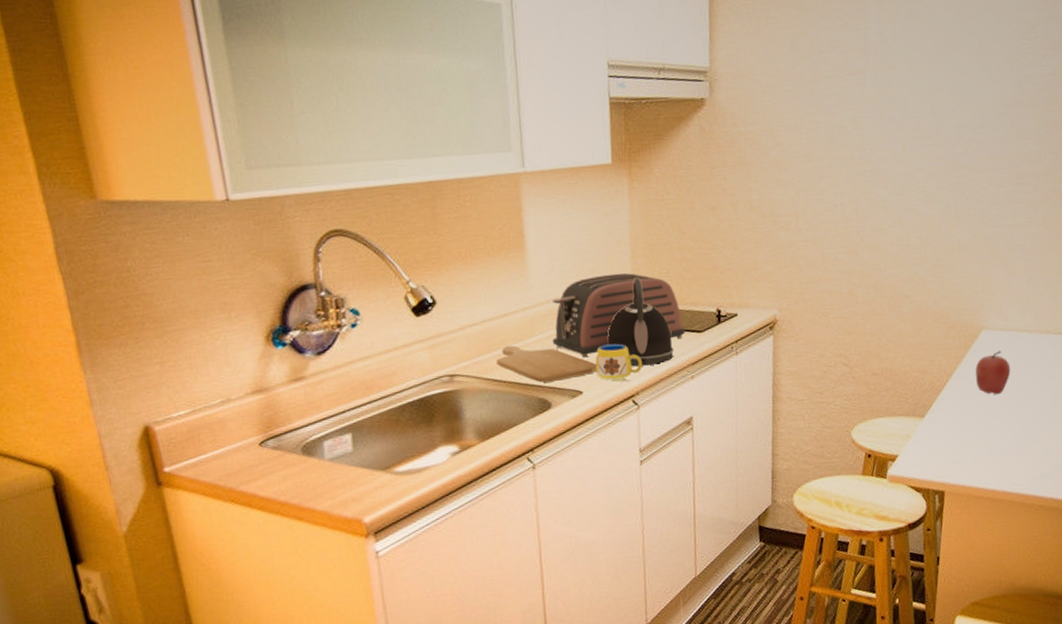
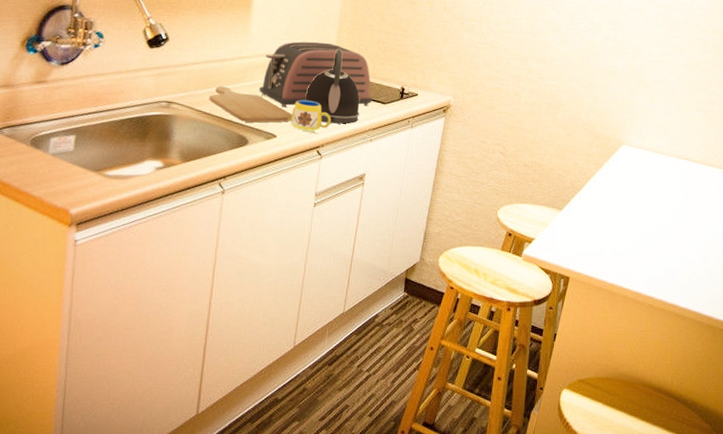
fruit: present [975,350,1011,395] -> none [610,165,642,202]

